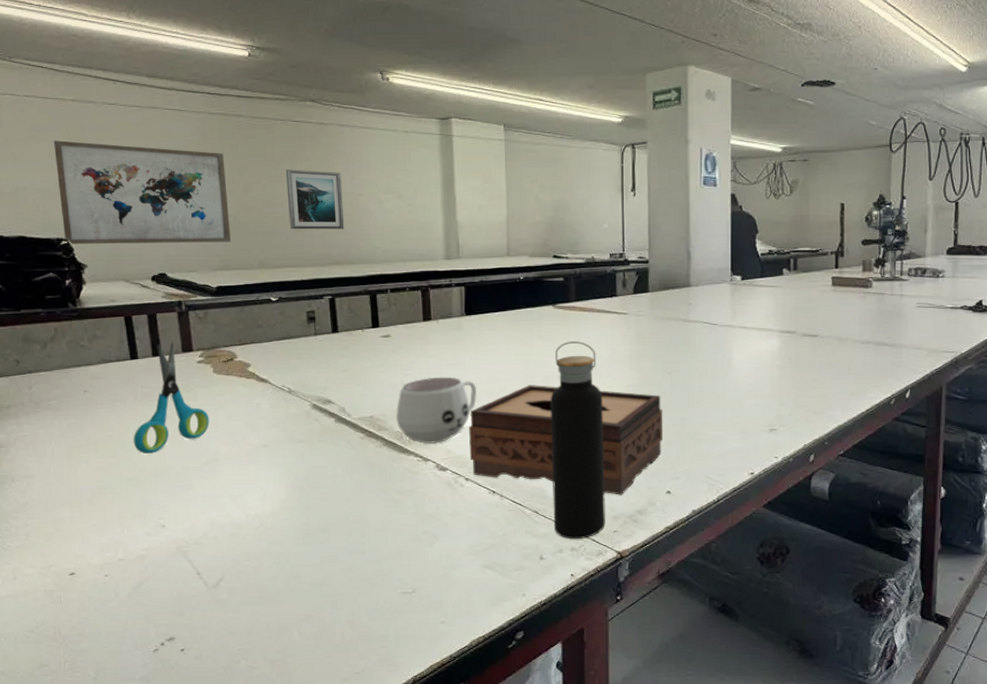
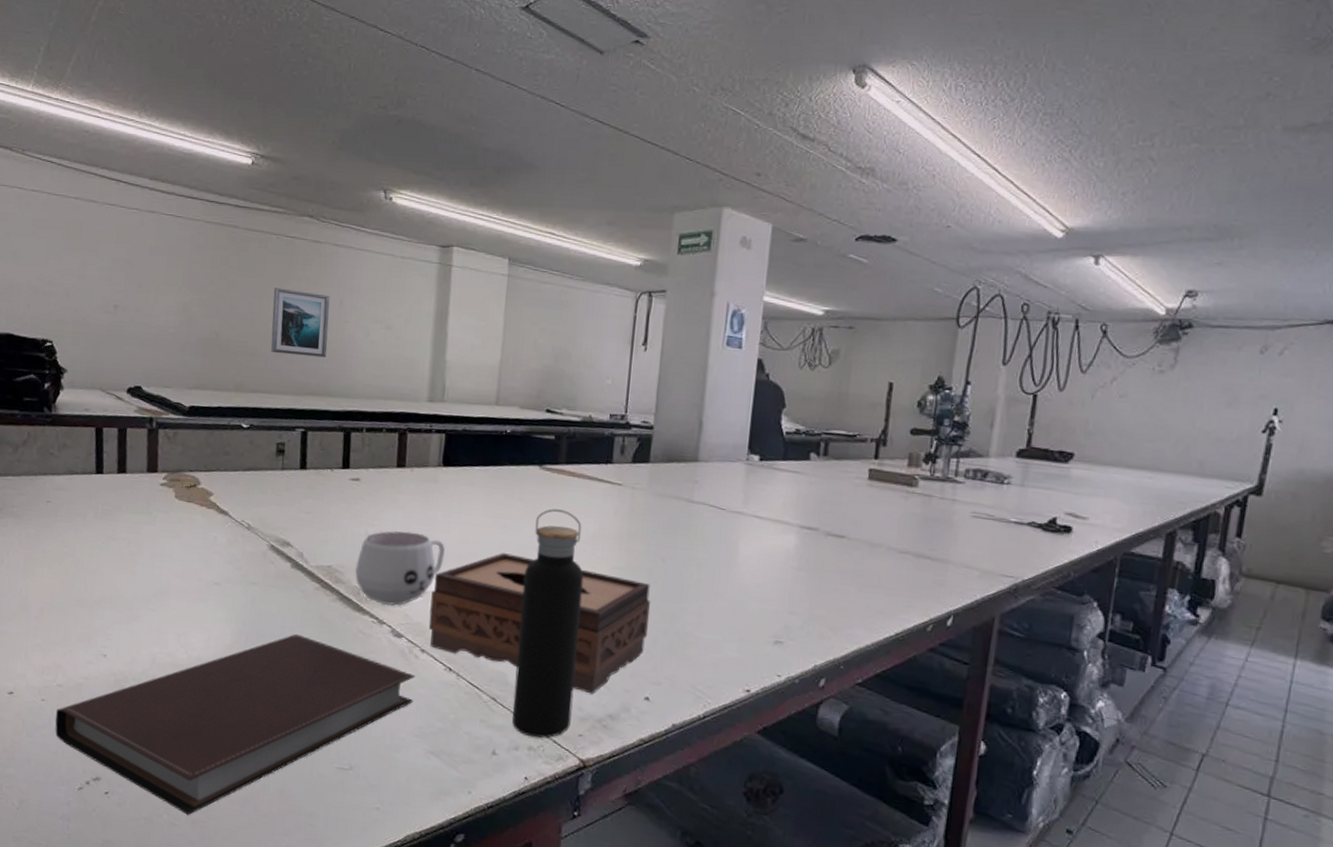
wall art: present [54,140,231,244] -> none [49,238,214,360]
notebook: none [121,481,464,657] -> present [55,634,416,816]
scissors: present [133,342,210,455] -> none [87,460,165,577]

